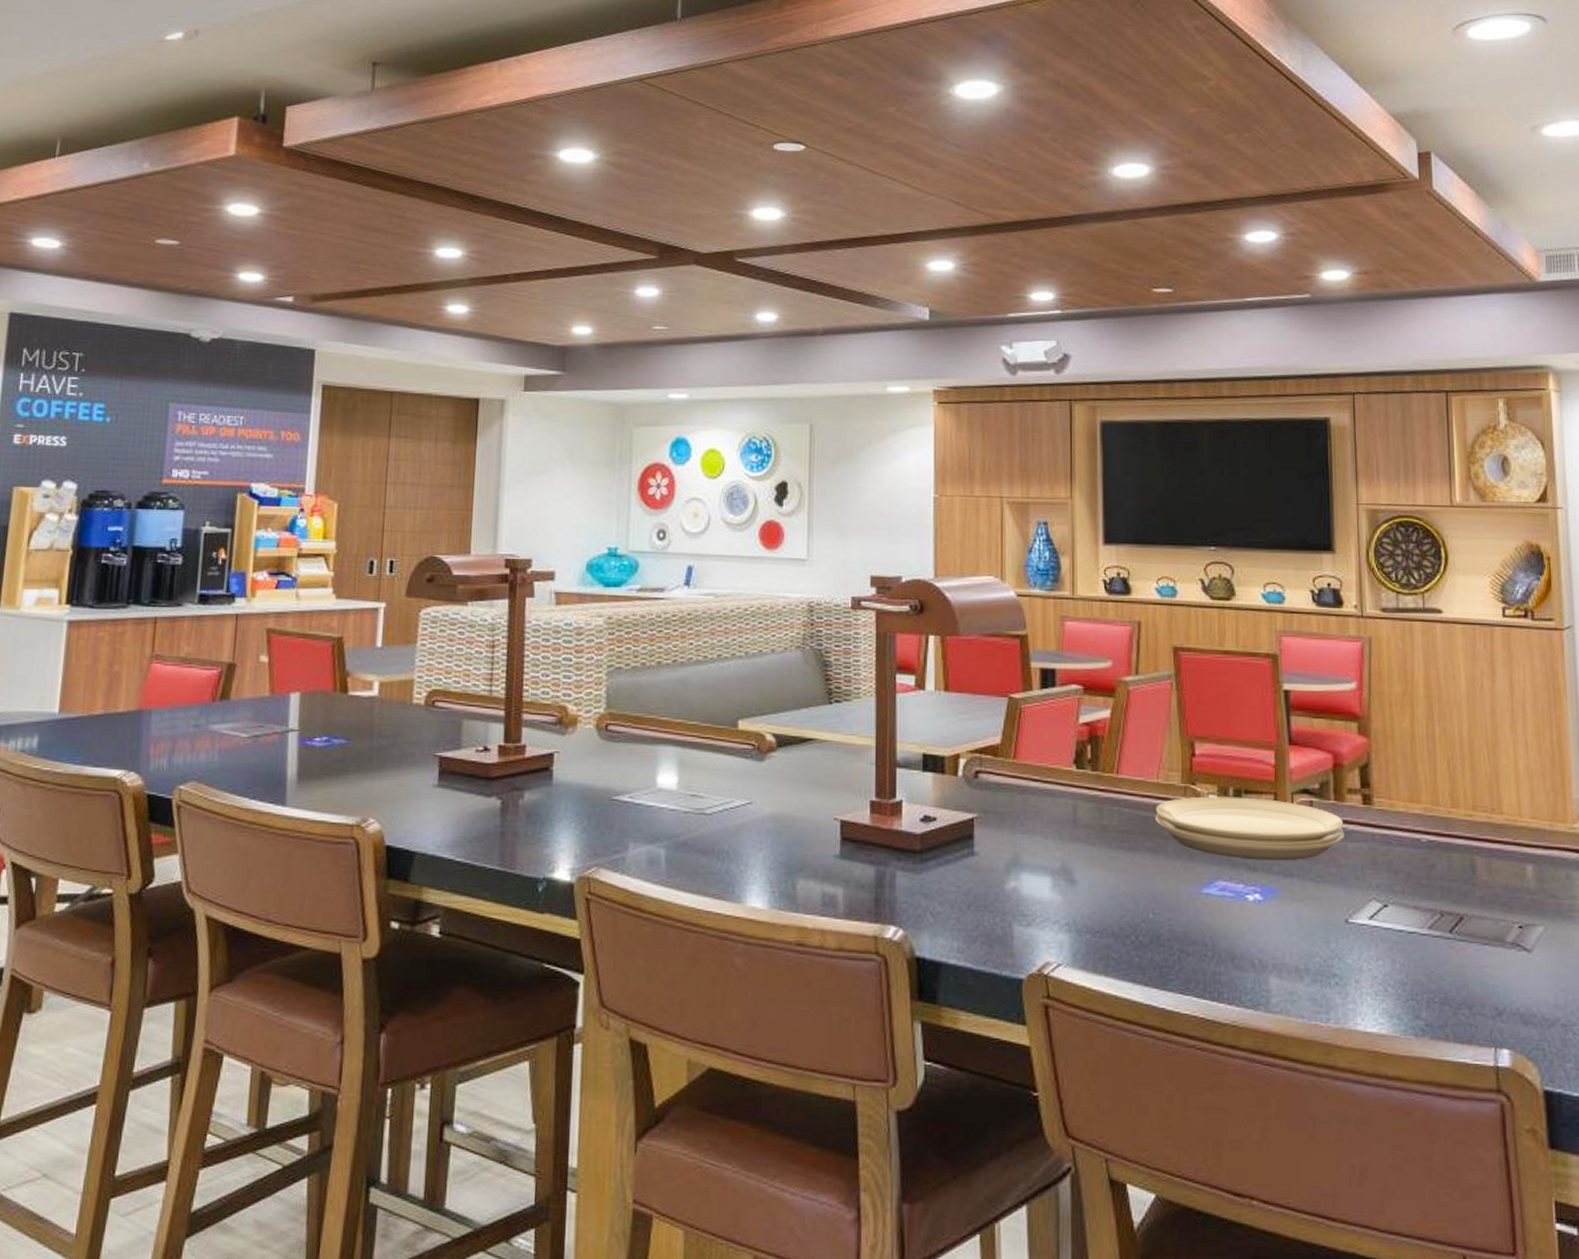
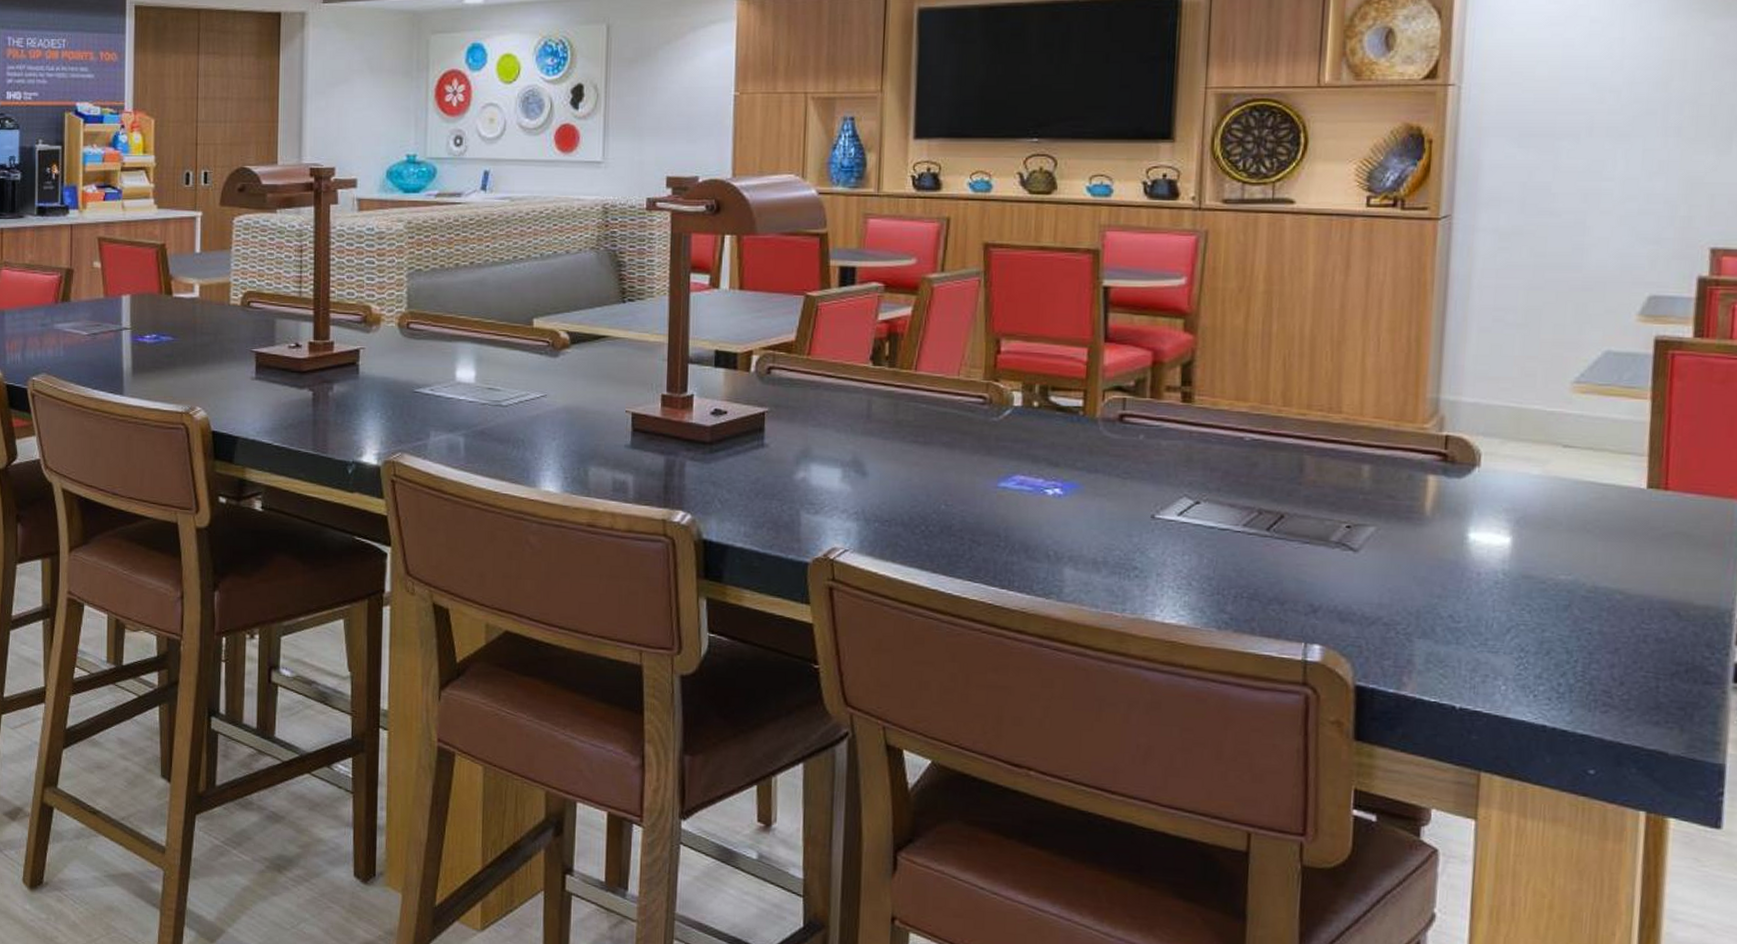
plate: present [1155,796,1344,861] -> none [953,393,1159,457]

